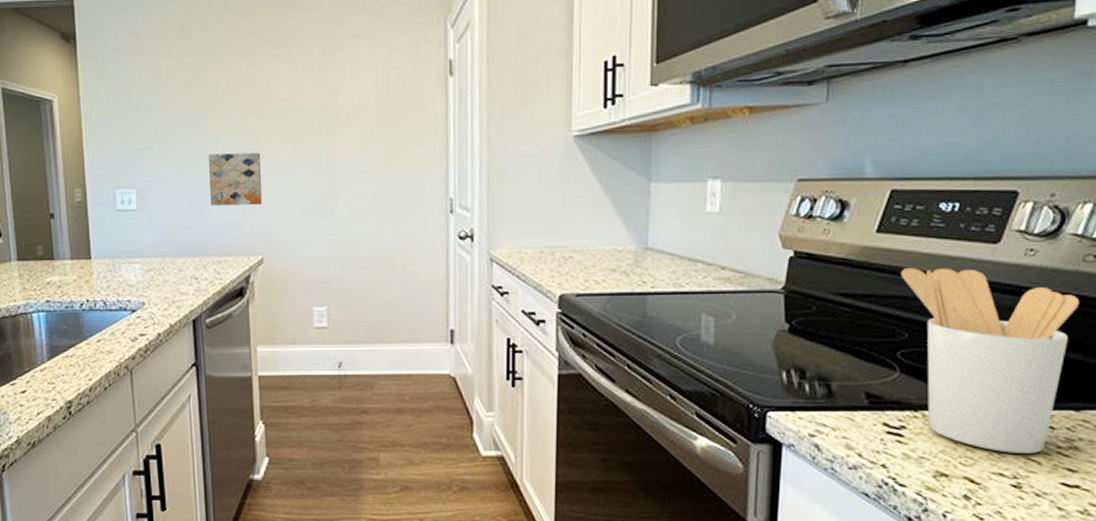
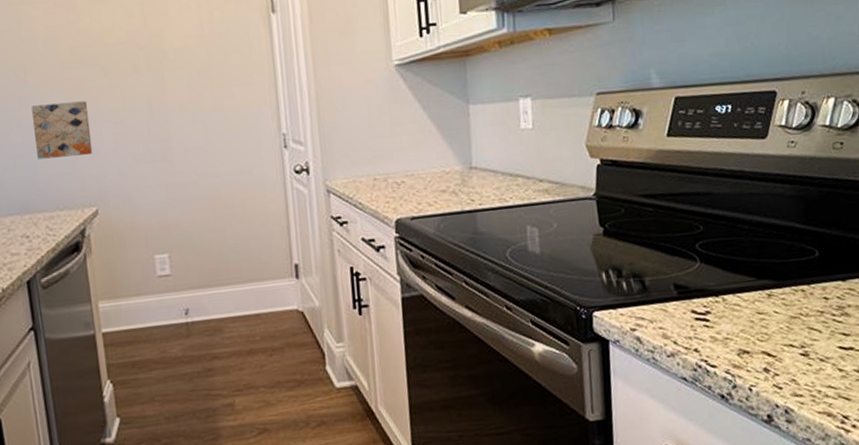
utensil holder: present [901,267,1080,453] -> none [691,163,835,325]

